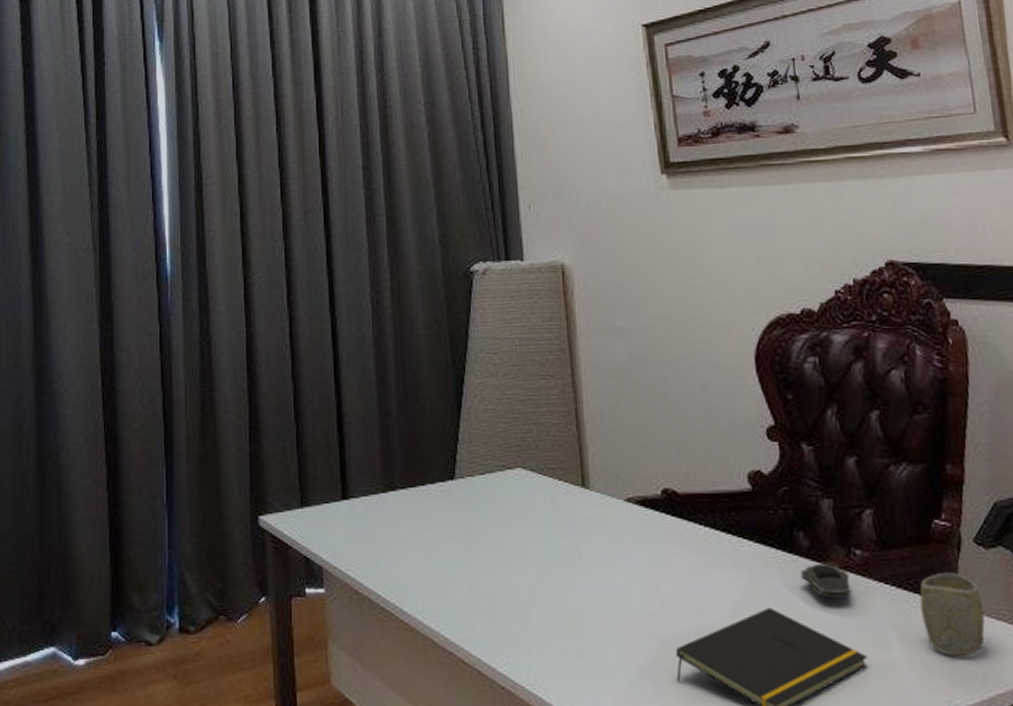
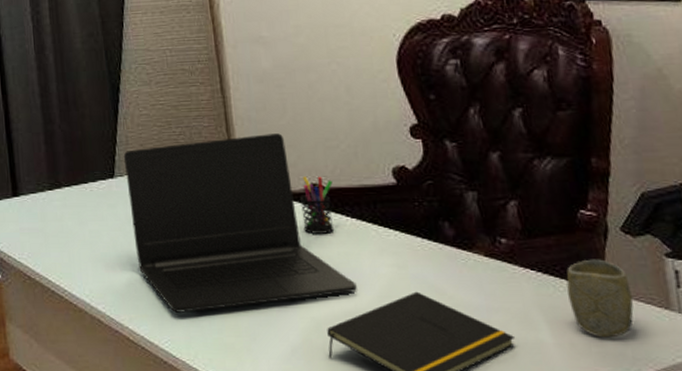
laptop: none [465,433,708,631] -> present [123,133,357,313]
pen holder: none [652,480,686,544] -> present [300,176,333,234]
computer mouse: present [800,563,851,598] -> none [446,251,497,283]

